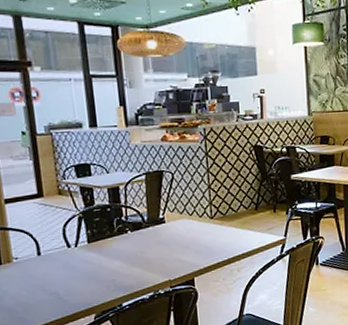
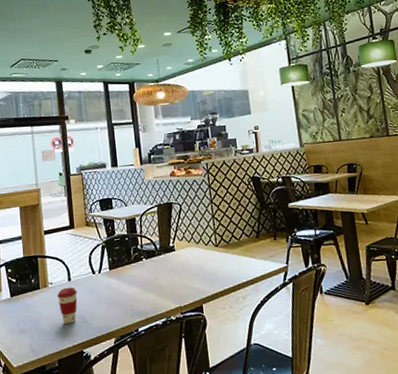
coffee cup: none [24,261,50,302] -> present [57,287,78,324]

